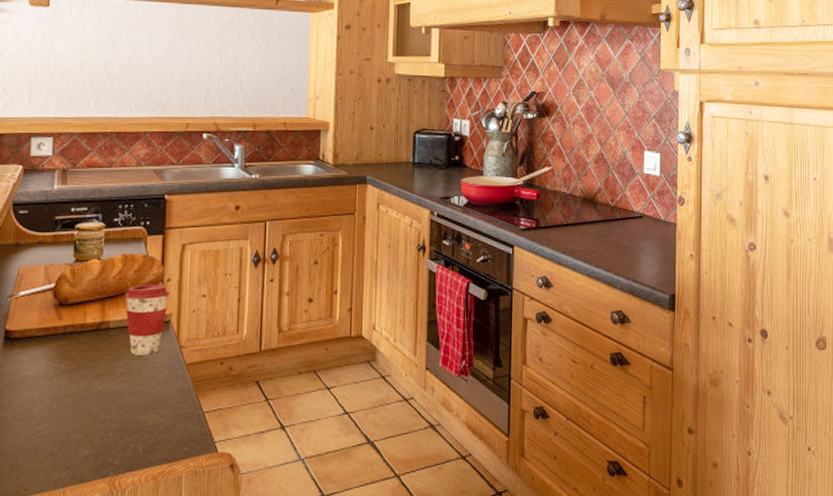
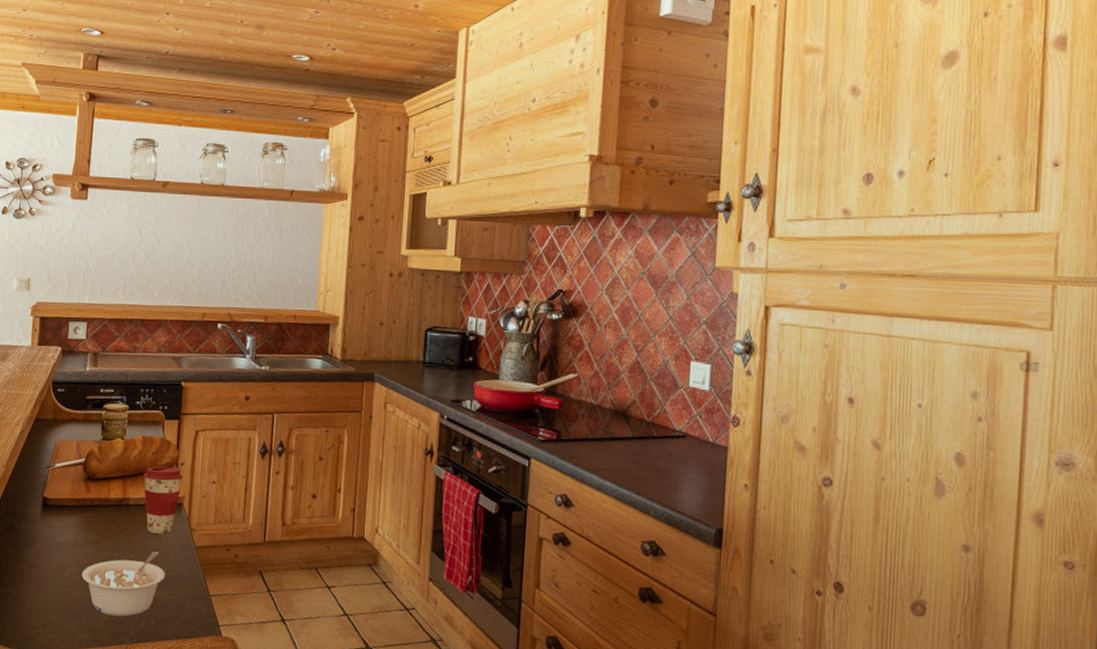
legume: none [54,374,153,448] -> present [81,551,165,617]

